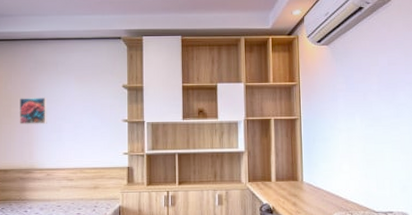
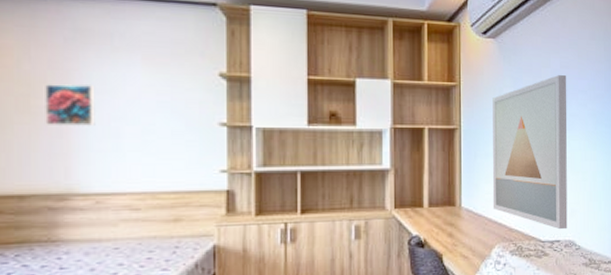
wall art: none [327,71,400,203] -> present [492,75,568,230]

